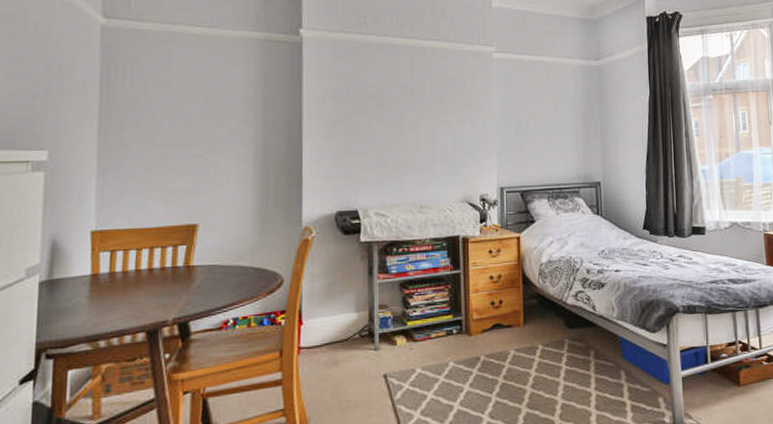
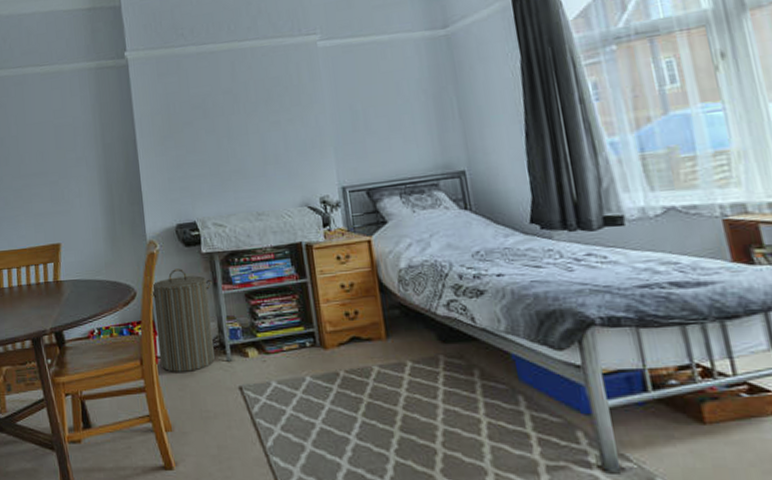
laundry hamper: none [300,256,369,363] -> present [151,268,216,372]

